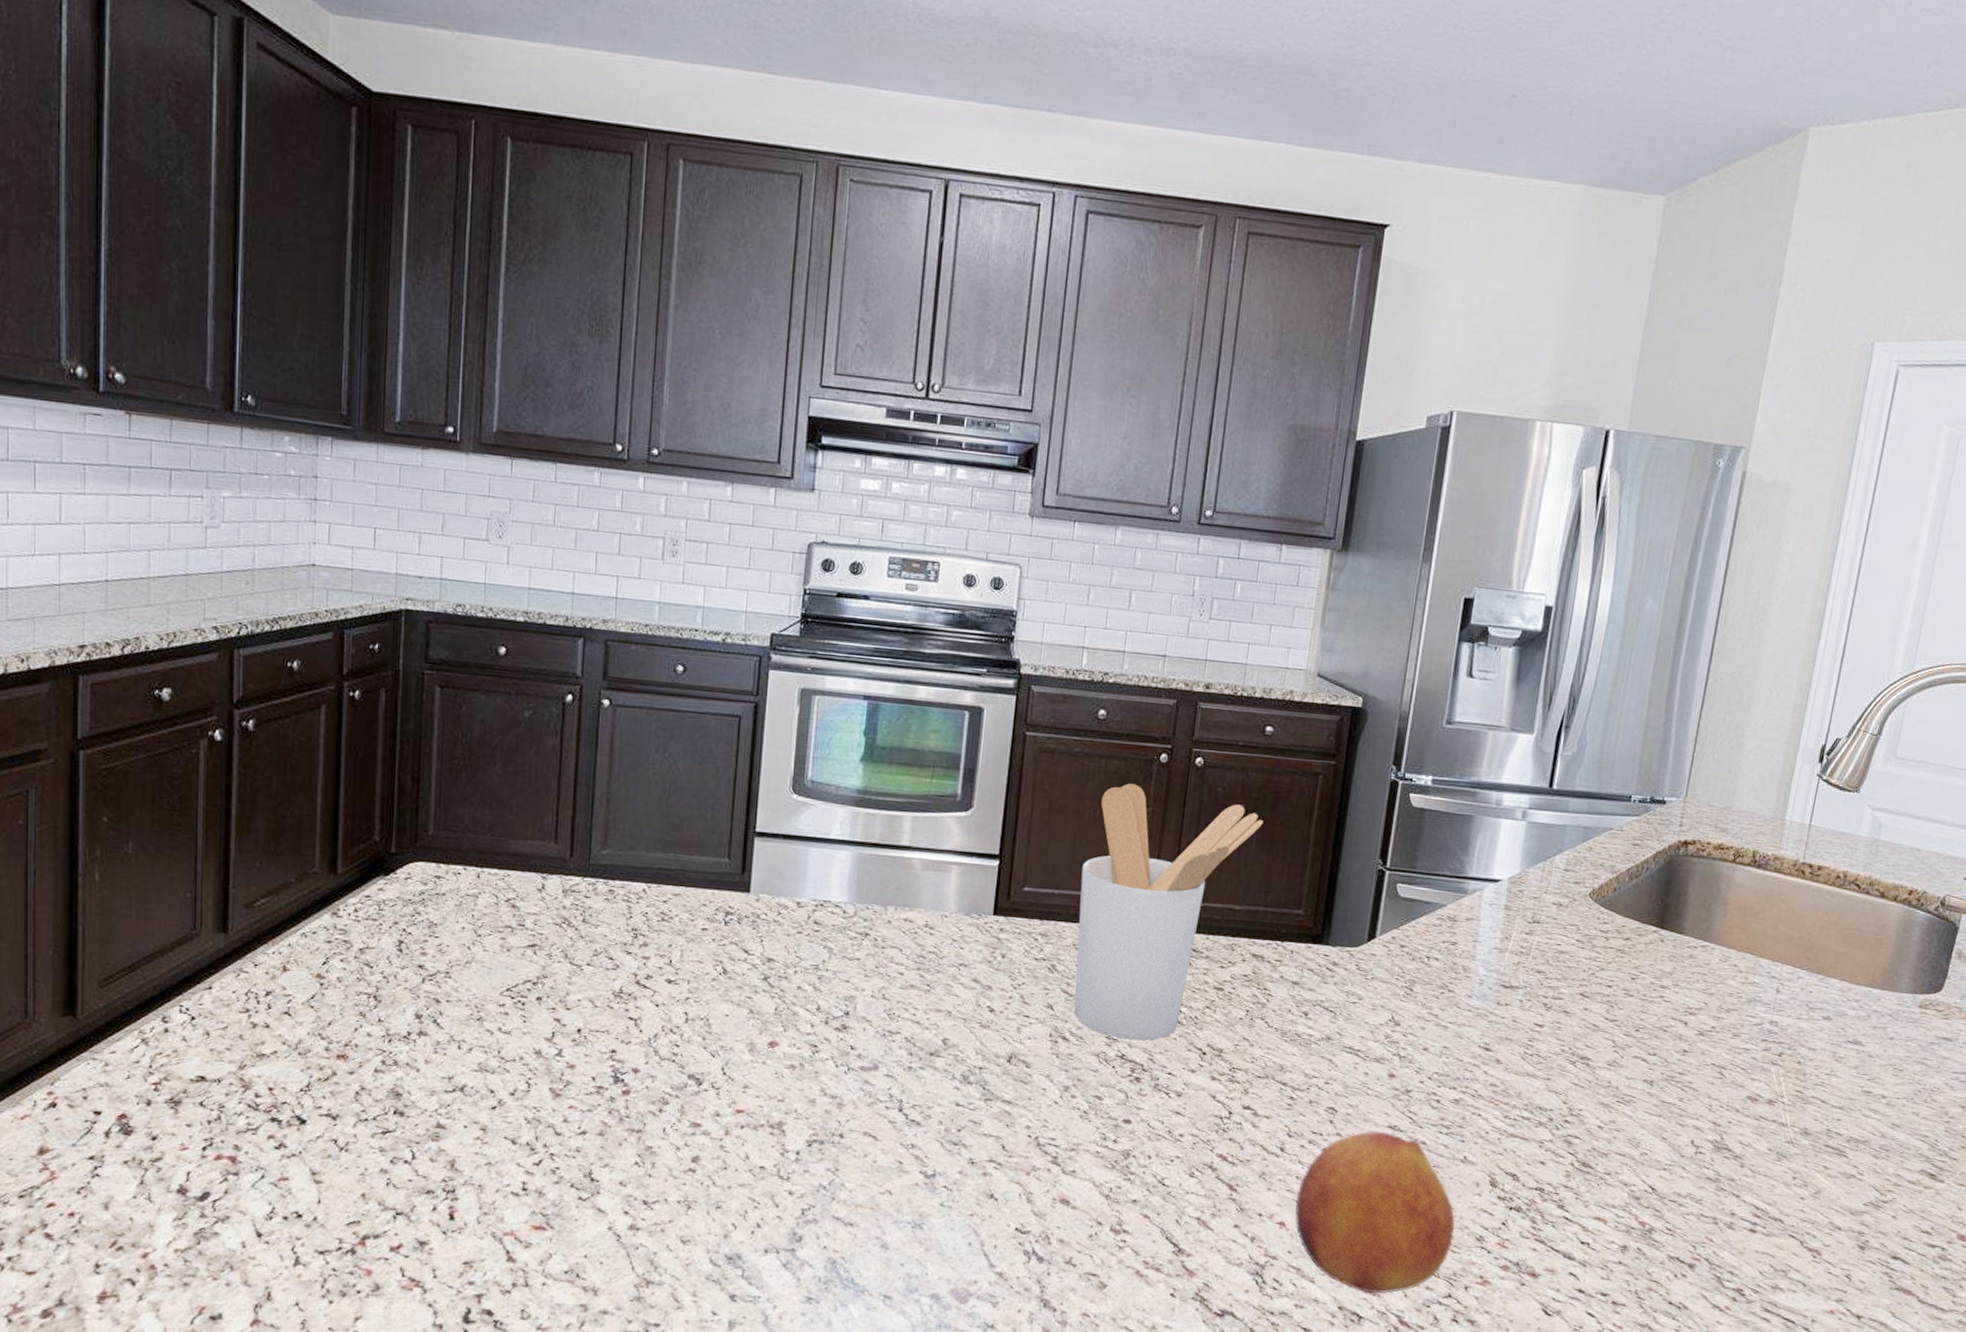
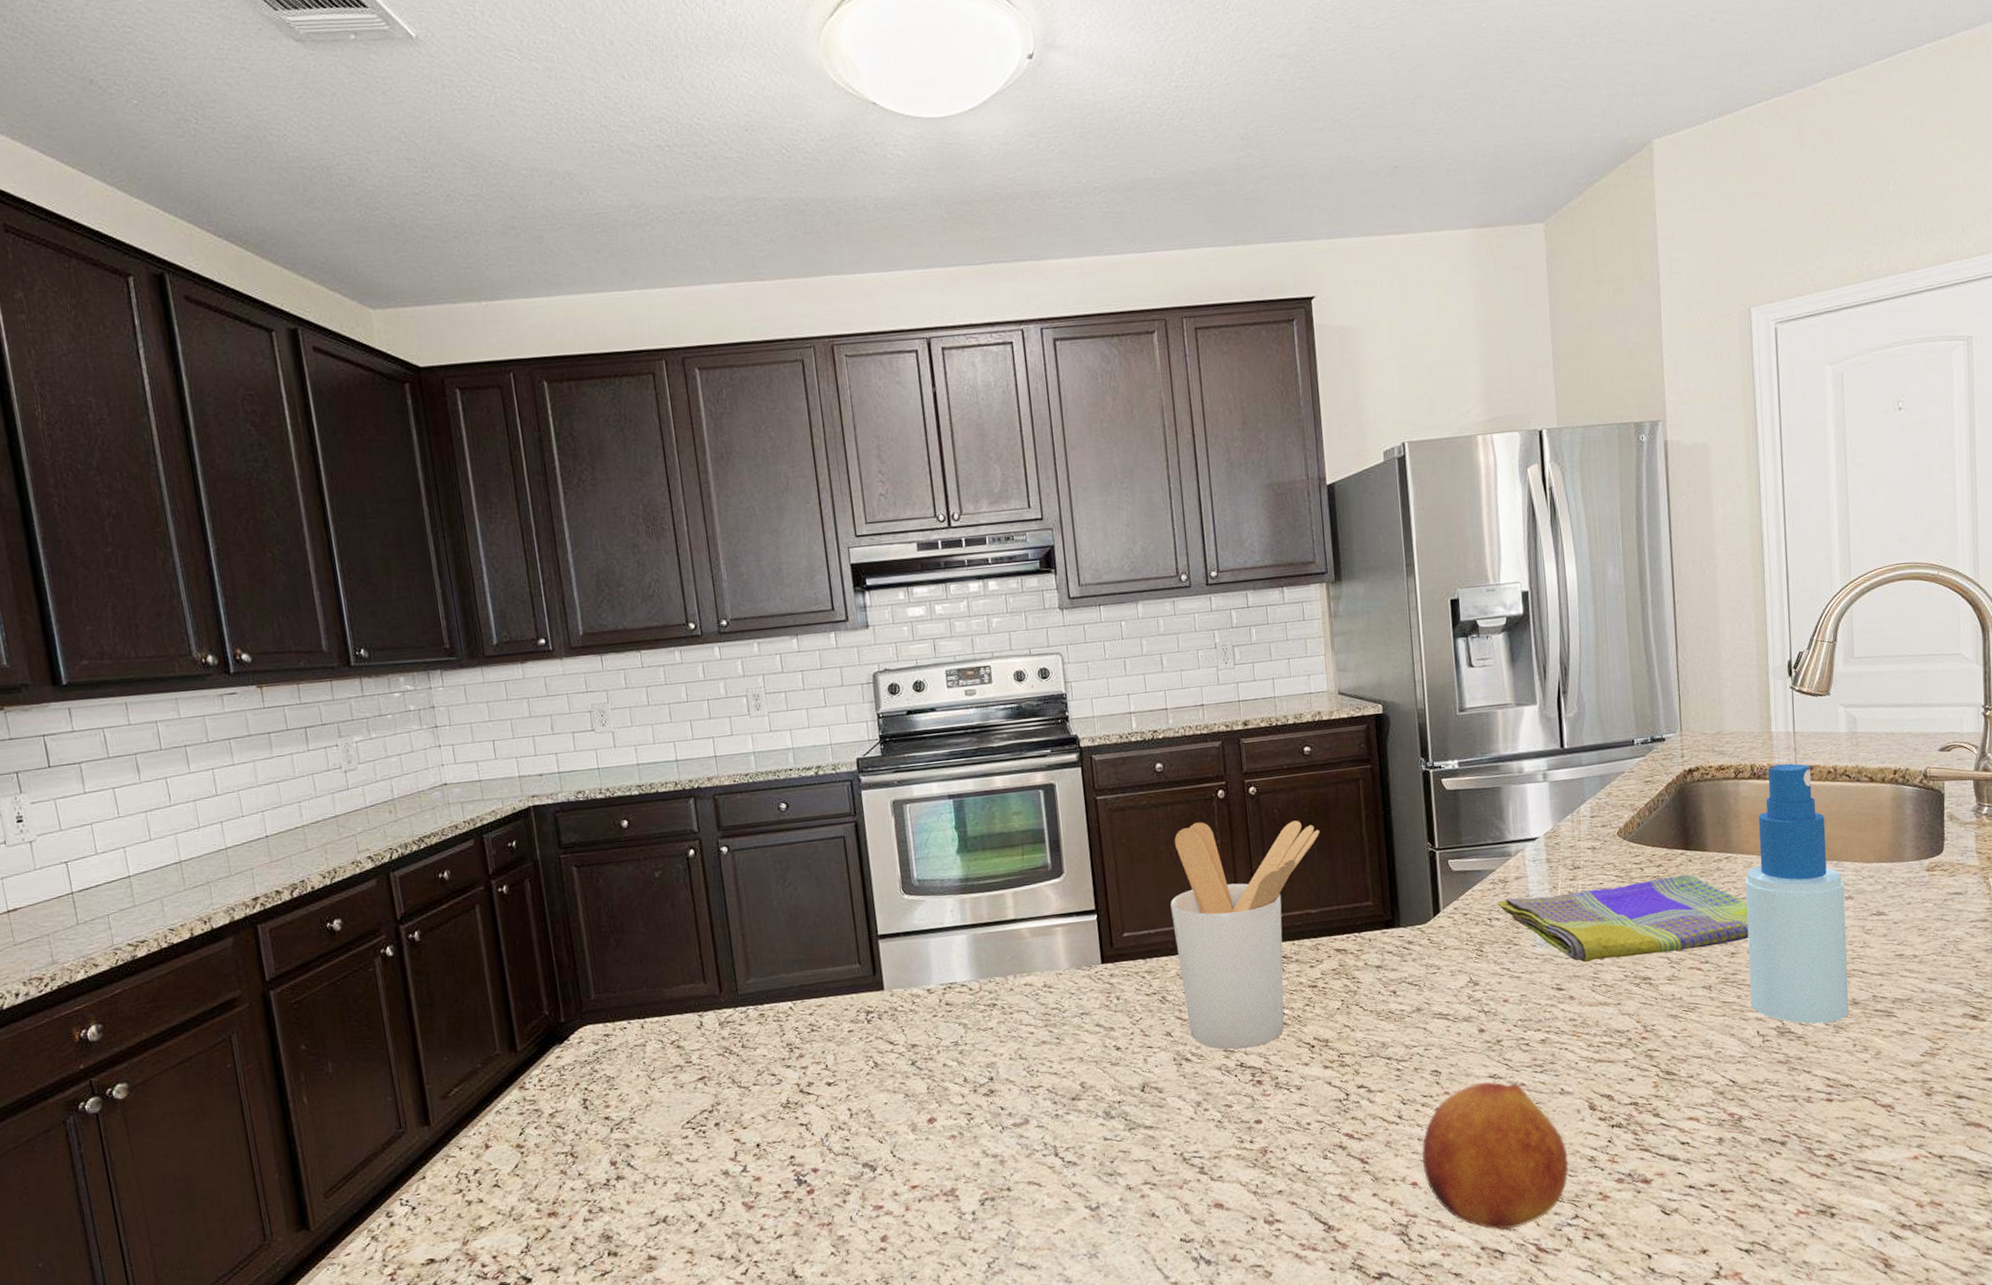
dish towel: none [1439,939,1715,1039] -> present [1497,874,1749,962]
spray bottle: none [1692,856,1825,1148] -> present [1745,763,1849,1024]

